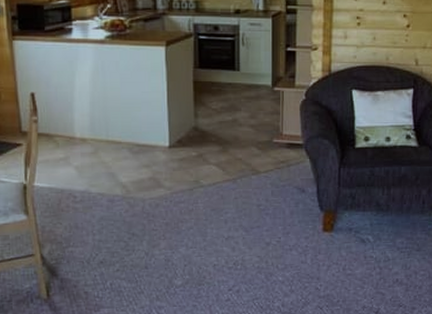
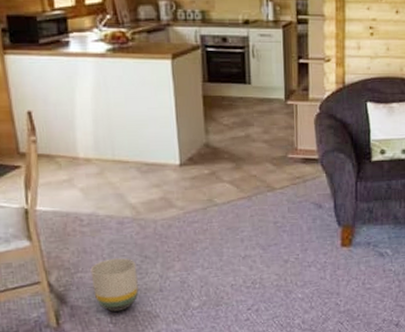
planter: none [81,234,125,286] -> present [90,258,139,312]

